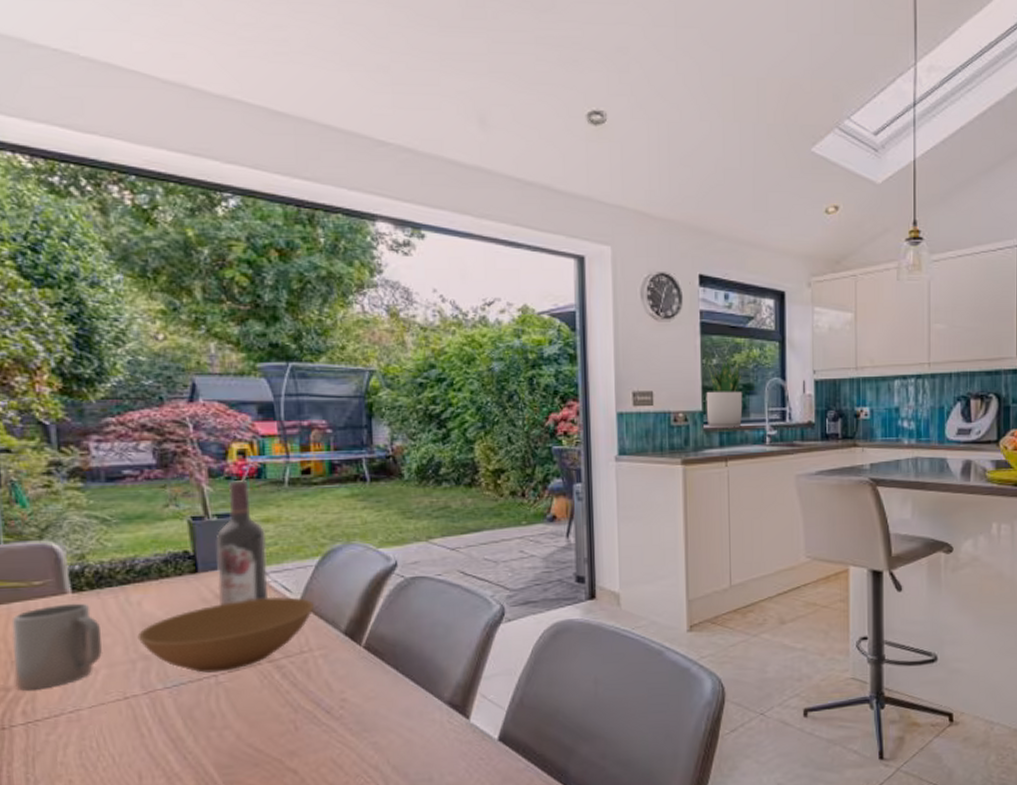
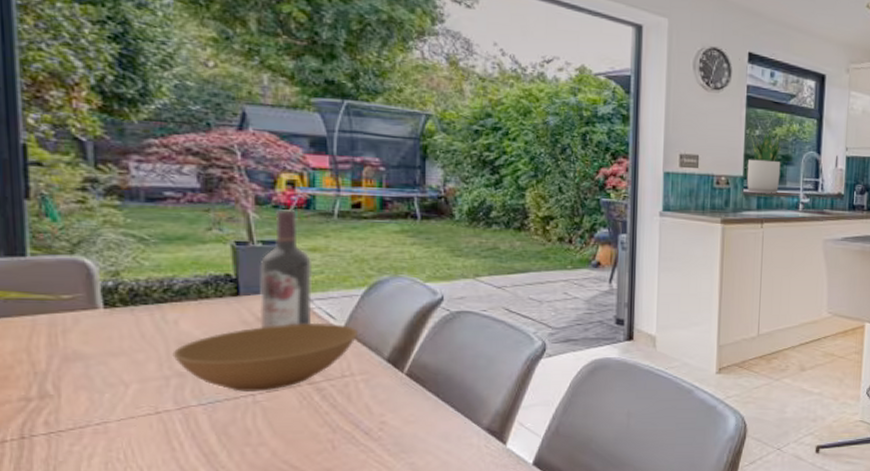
mug: present [11,603,103,689] -> none [36,318,135,400]

